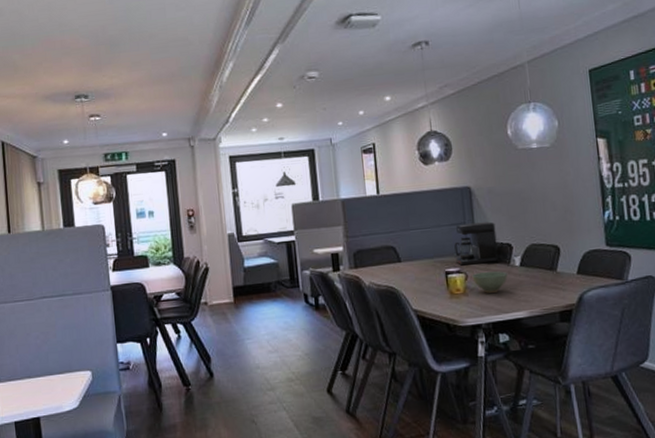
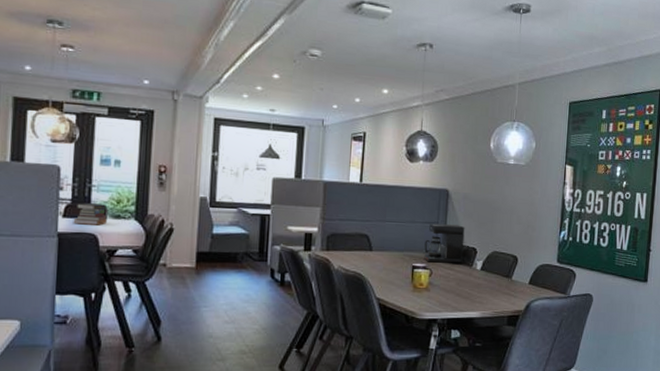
books: none [121,254,150,276] -> present [73,203,107,225]
bowl: present [472,271,508,293] -> none [436,271,469,291]

